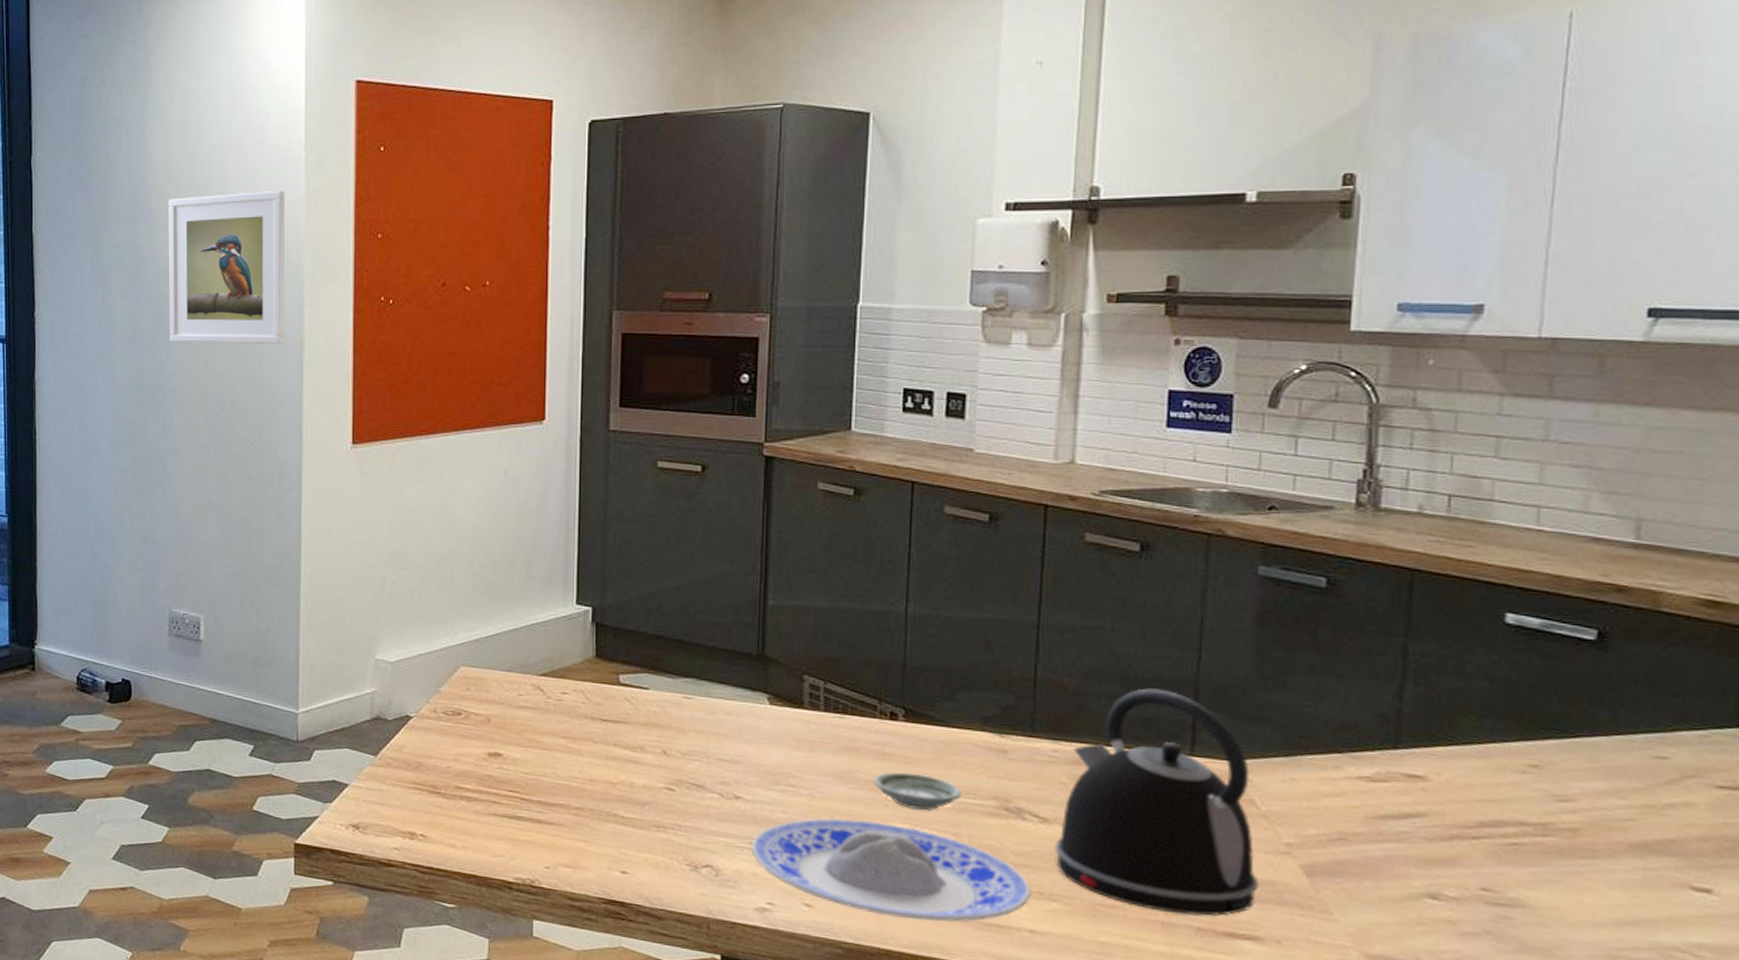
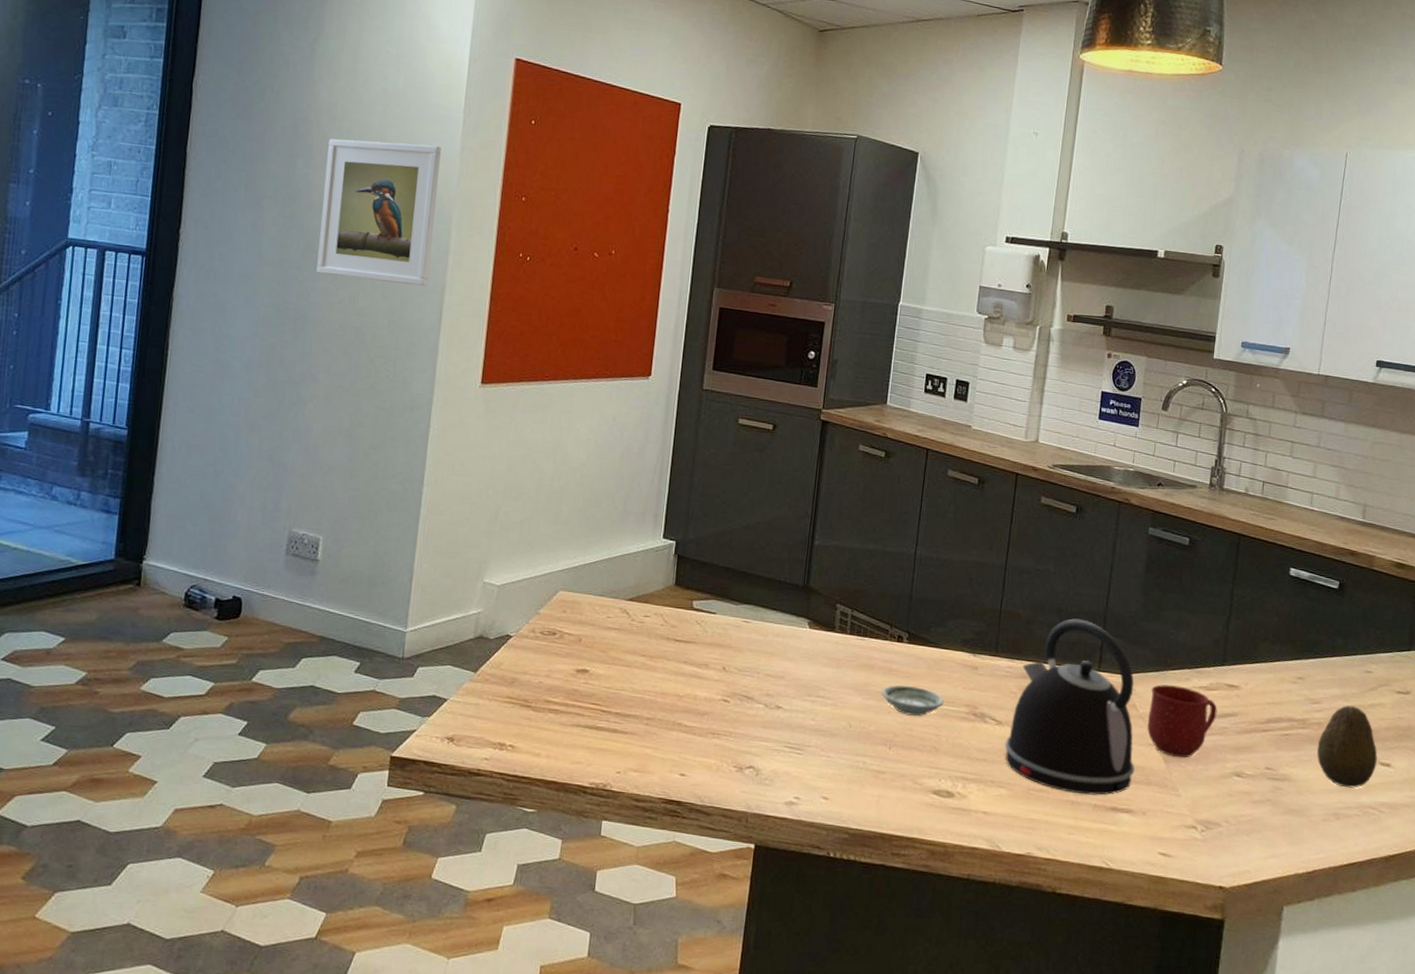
plate: present [751,818,1031,922] -> none [785,724,987,808]
mug: none [1274,773,1391,872] -> present [1147,684,1217,758]
fruit: none [1571,804,1686,922] -> present [1317,705,1378,788]

